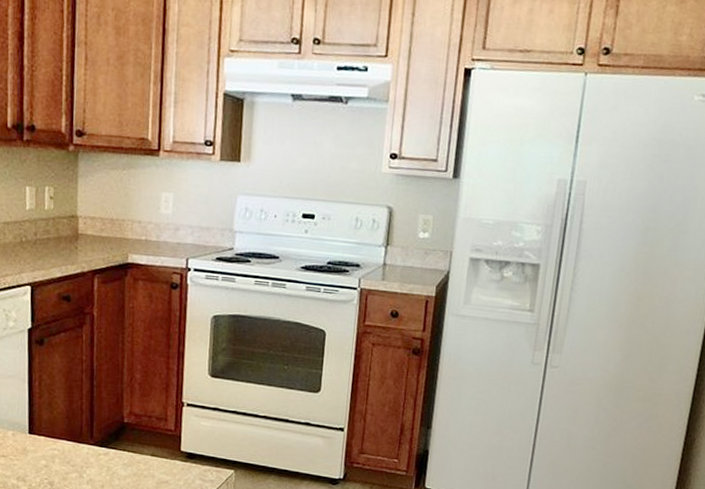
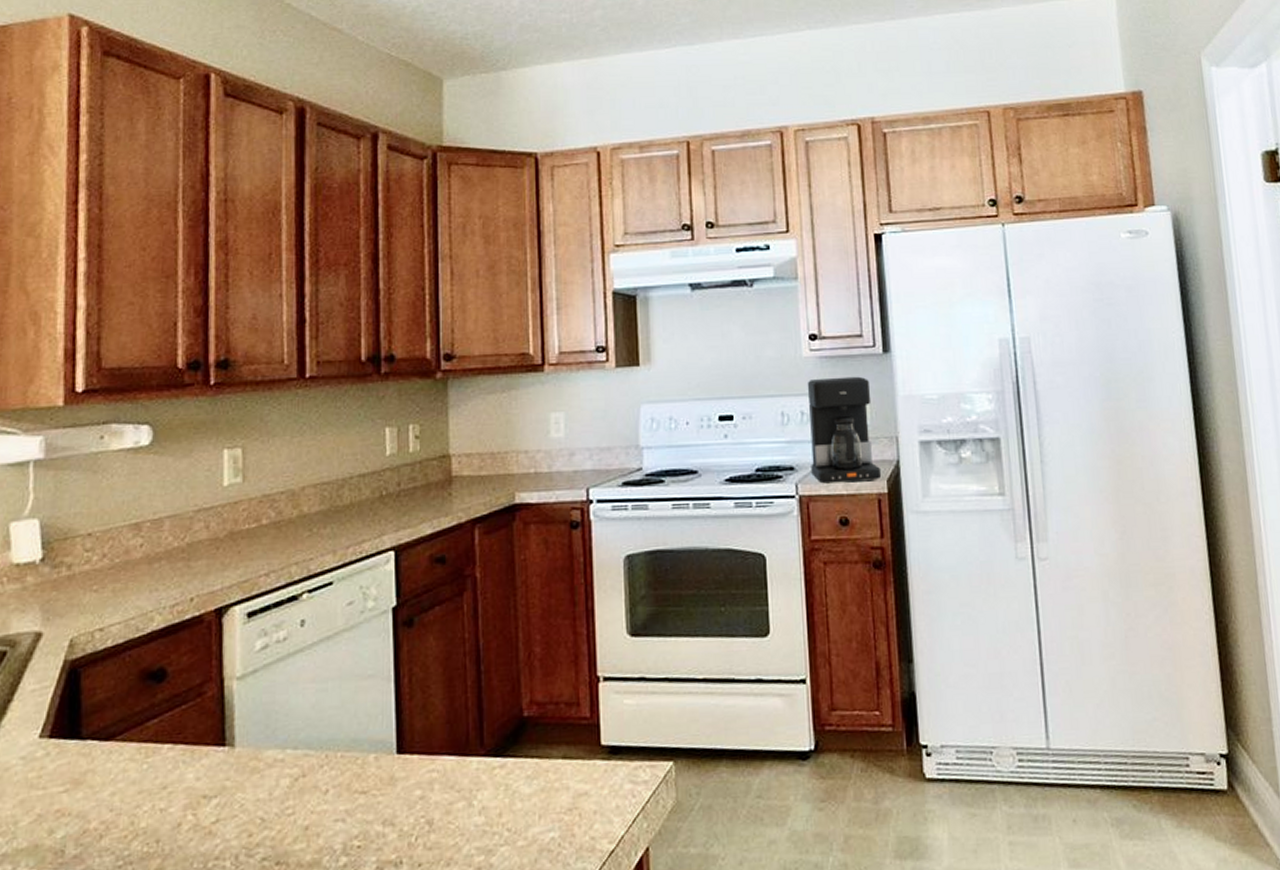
coffee maker: none [373,193,436,285] -> present [807,376,882,484]

